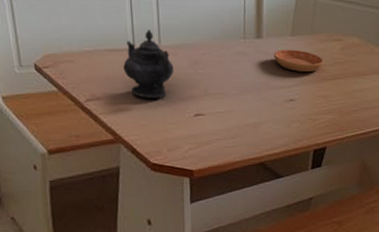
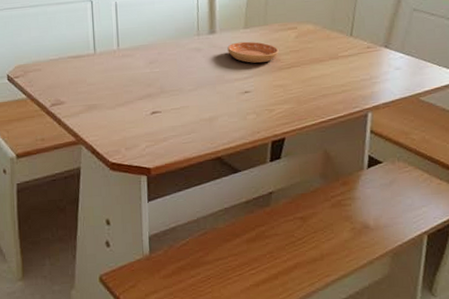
teapot: present [123,30,174,98] -> none [85,35,132,100]

